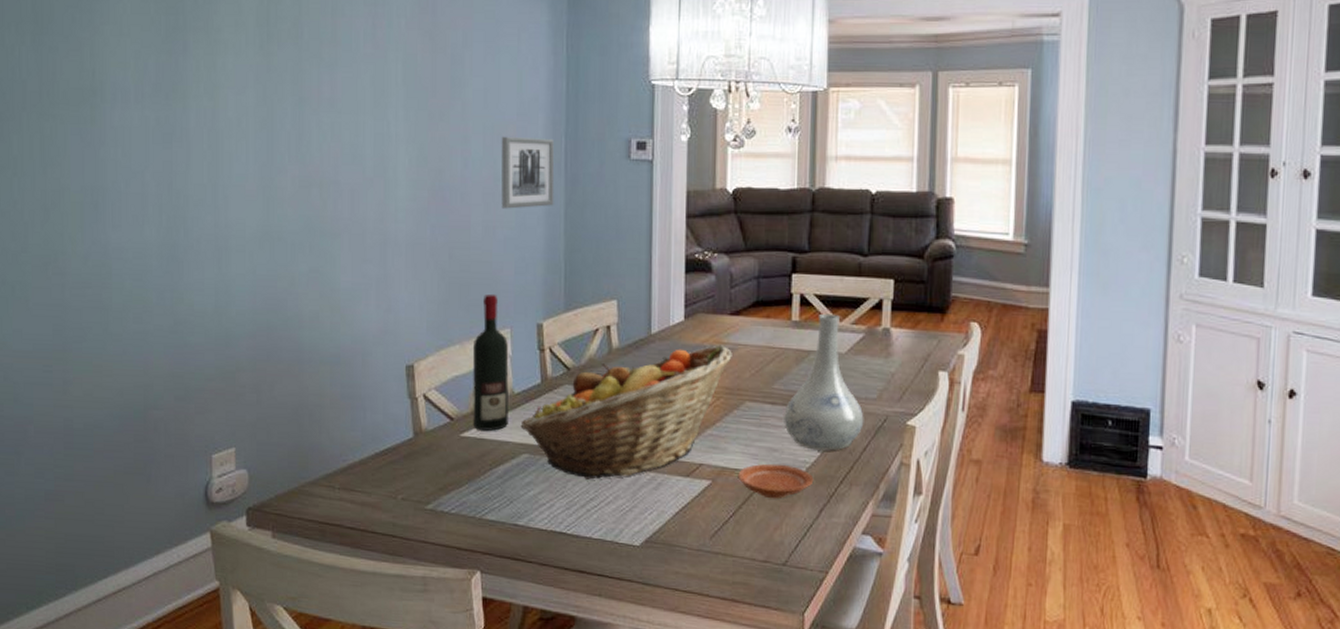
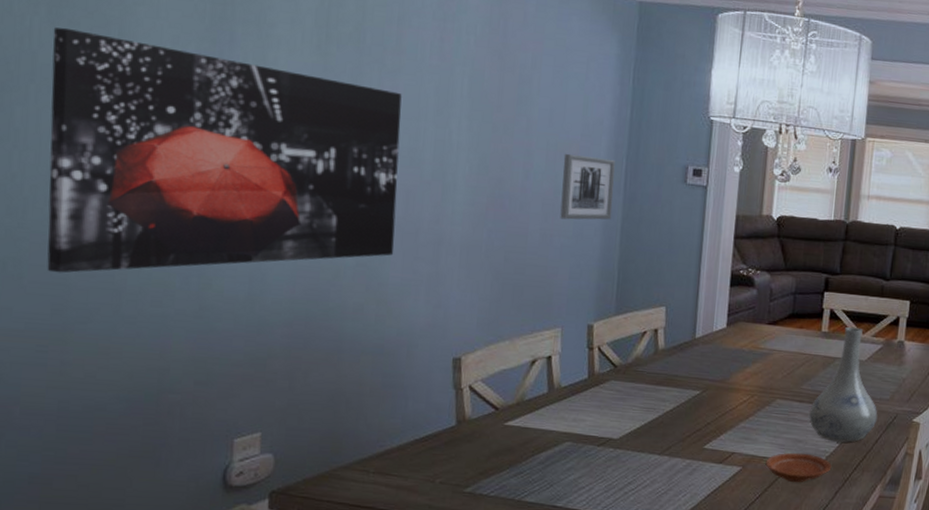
wall art: none [37,55,343,294] -> present [47,27,402,273]
wine bottle: present [473,293,509,431] -> none [518,295,558,421]
fruit basket: present [520,345,732,480] -> none [565,350,768,466]

